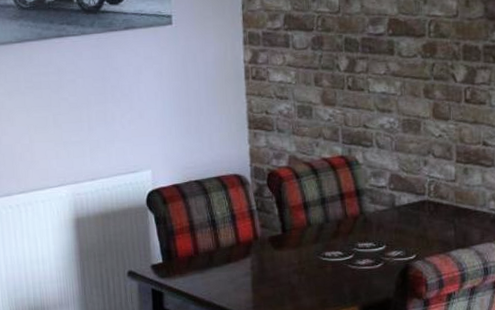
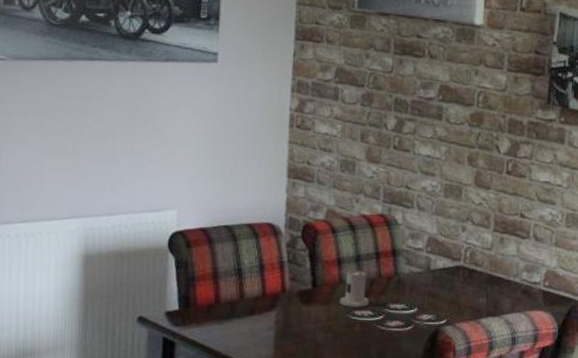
candle: none [310,211,338,249] -> present [340,269,369,307]

